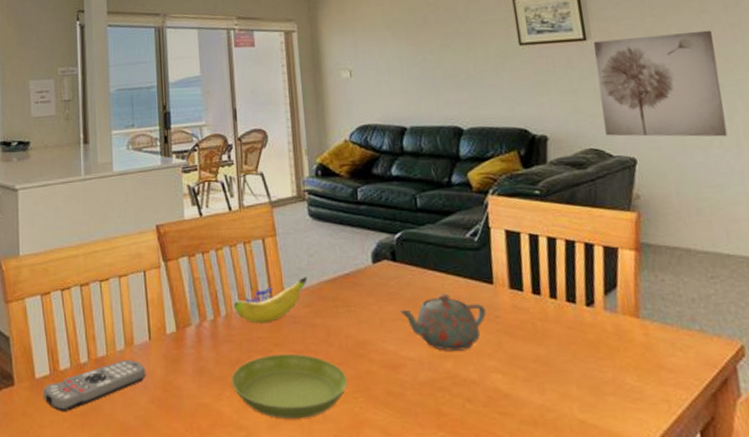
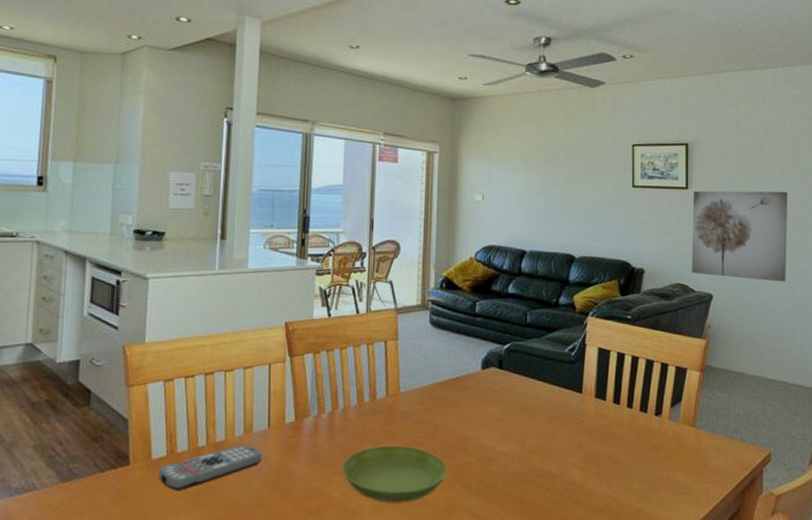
banana: present [233,277,307,324] -> none [351,378,422,418]
teapot: present [400,293,486,351] -> none [500,399,573,448]

